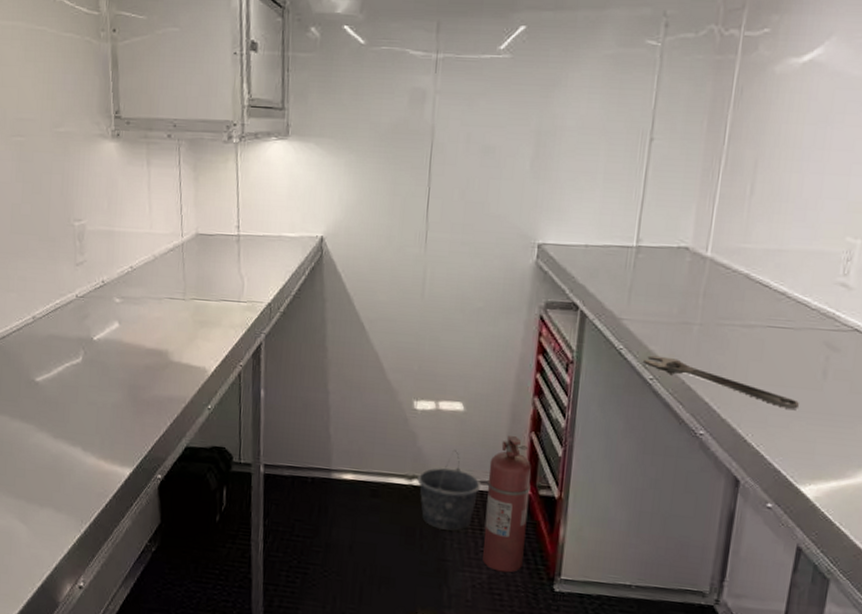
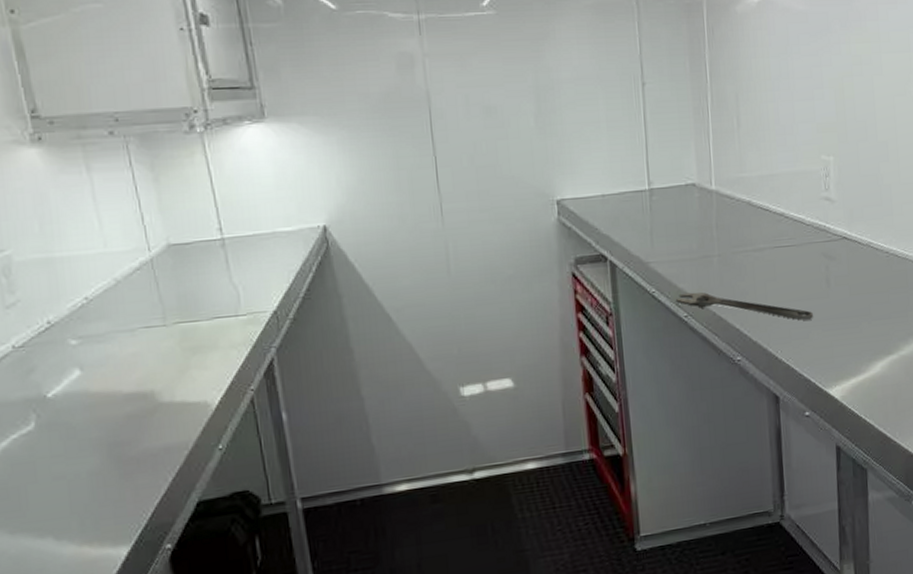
bucket: present [417,449,482,531] -> none [478,429,546,519]
fire extinguisher: present [483,436,531,573] -> none [550,402,602,547]

